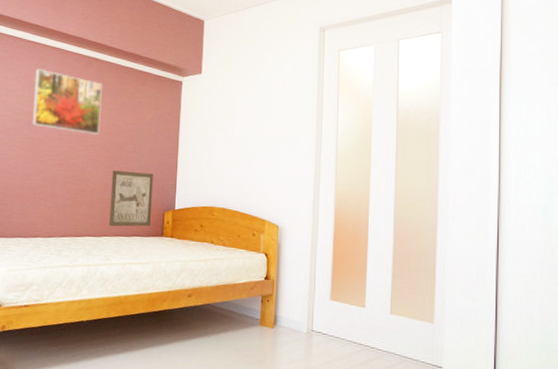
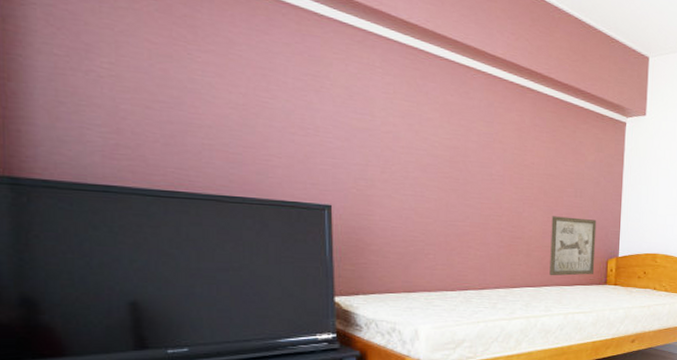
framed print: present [32,68,103,136] -> none [455,94,539,178]

